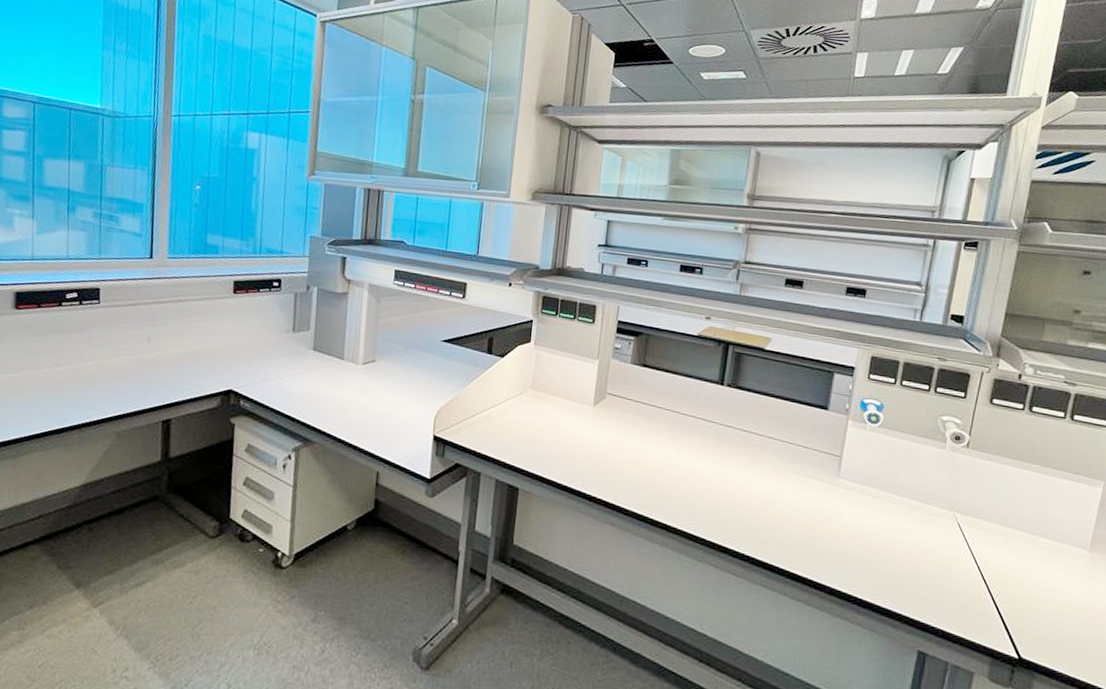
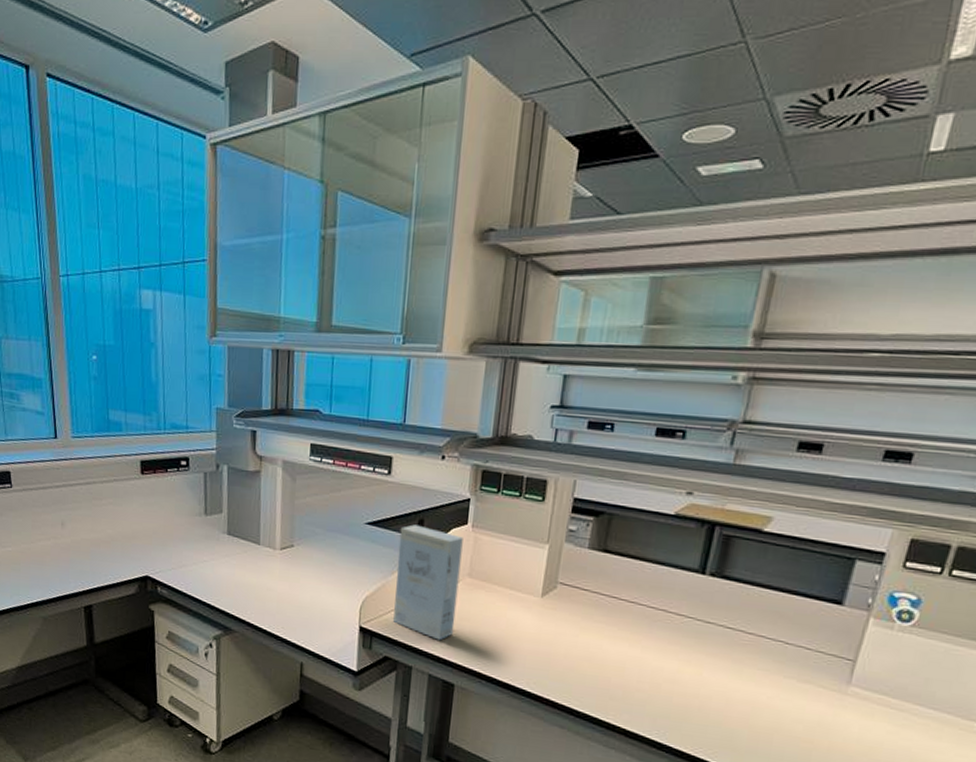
book: none [464,342,527,447] -> present [393,524,463,641]

